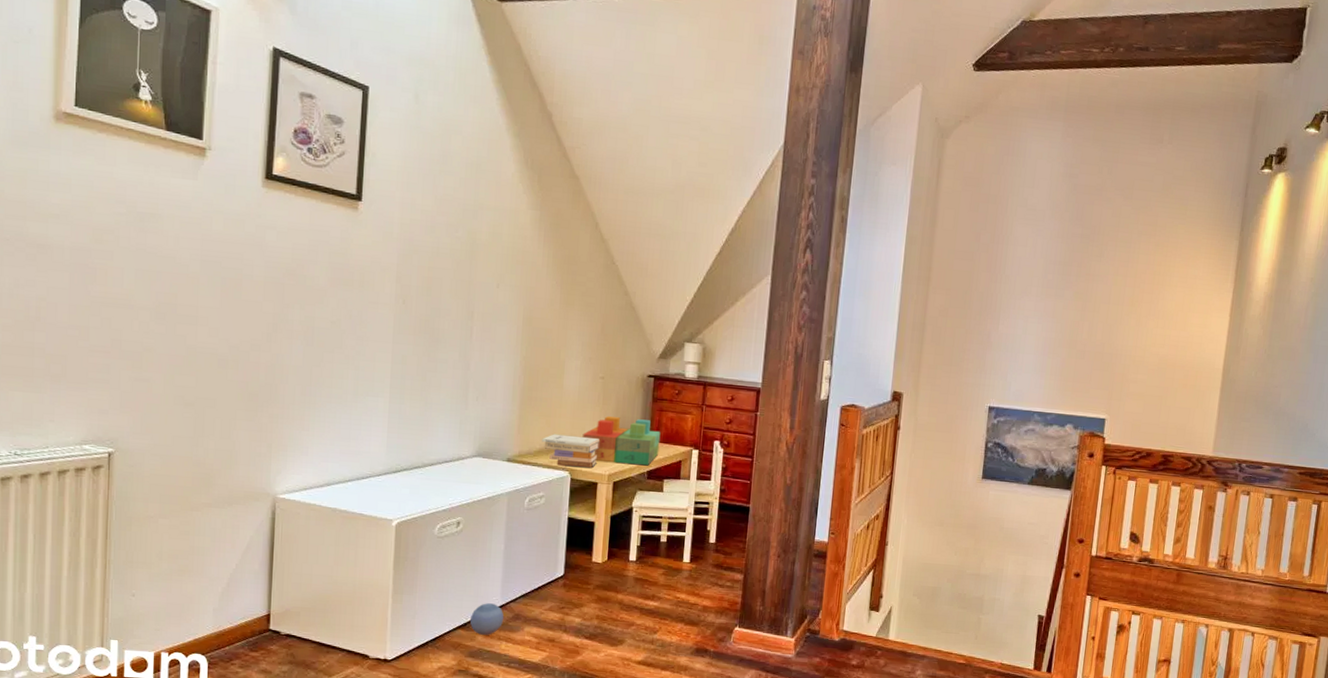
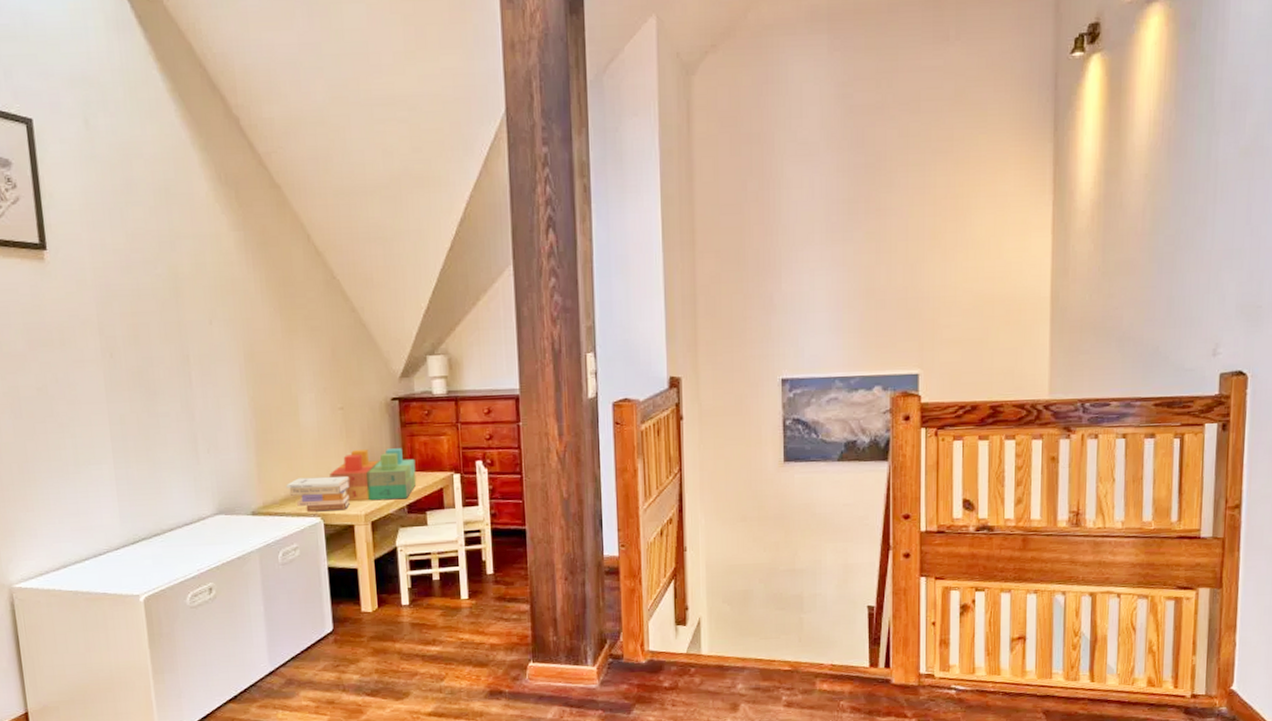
ball: present [470,603,504,635] -> none [240,671,276,706]

